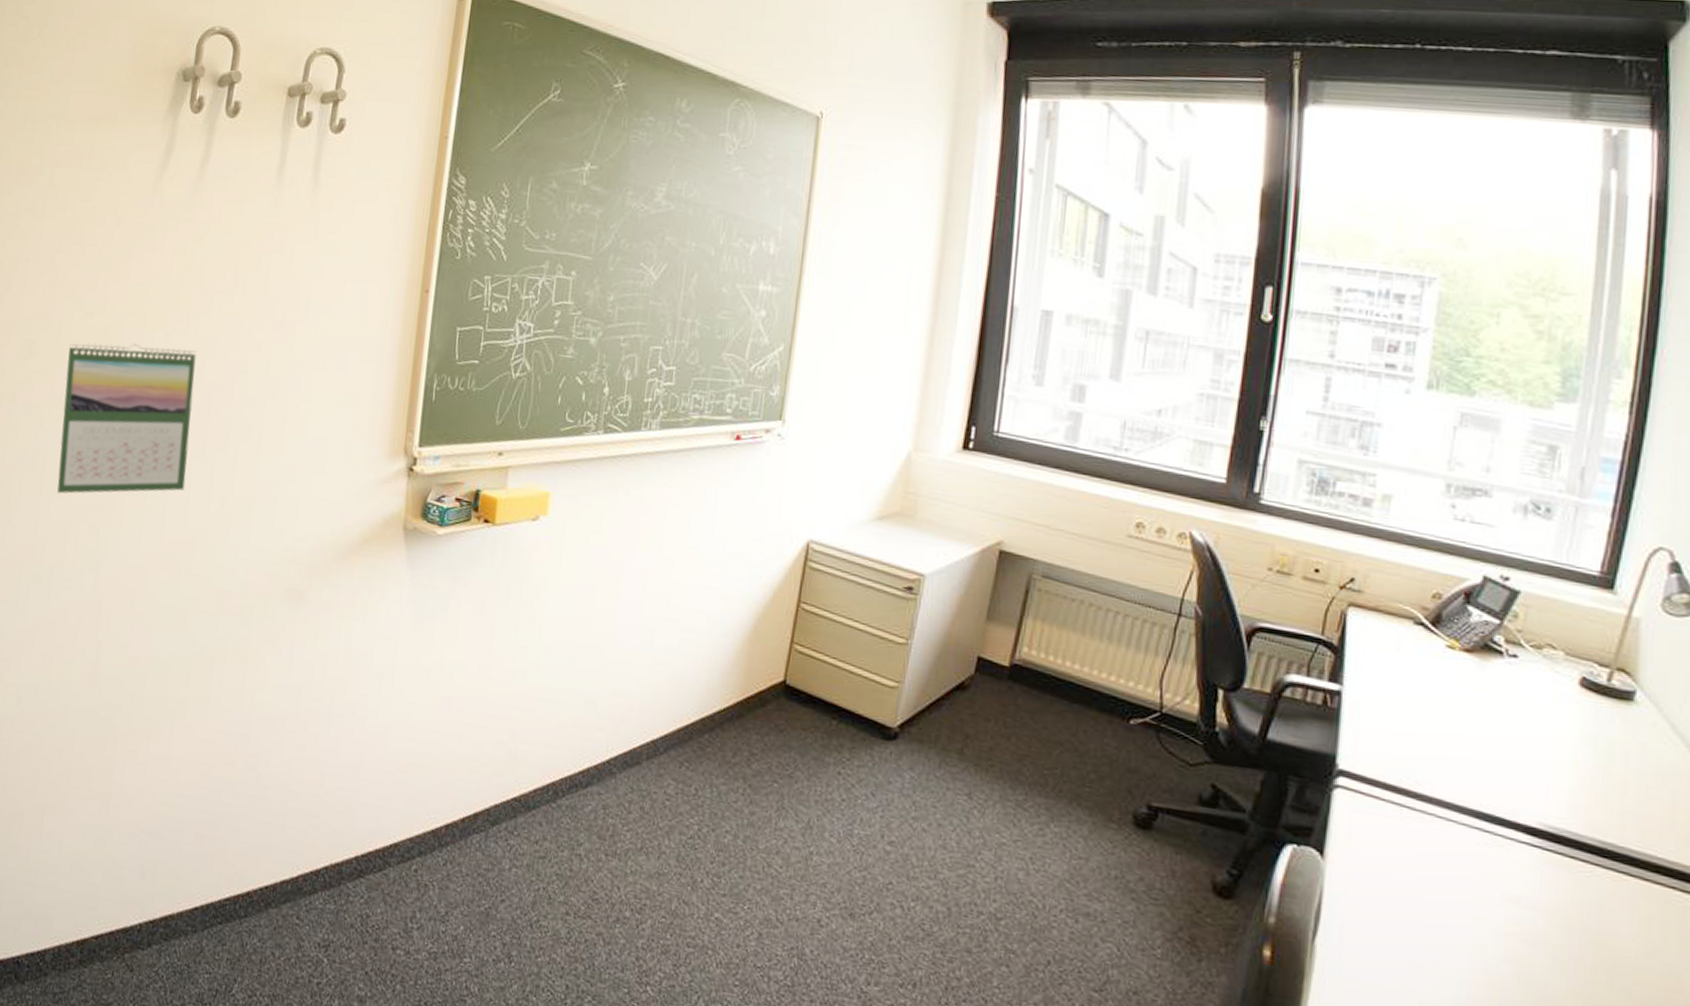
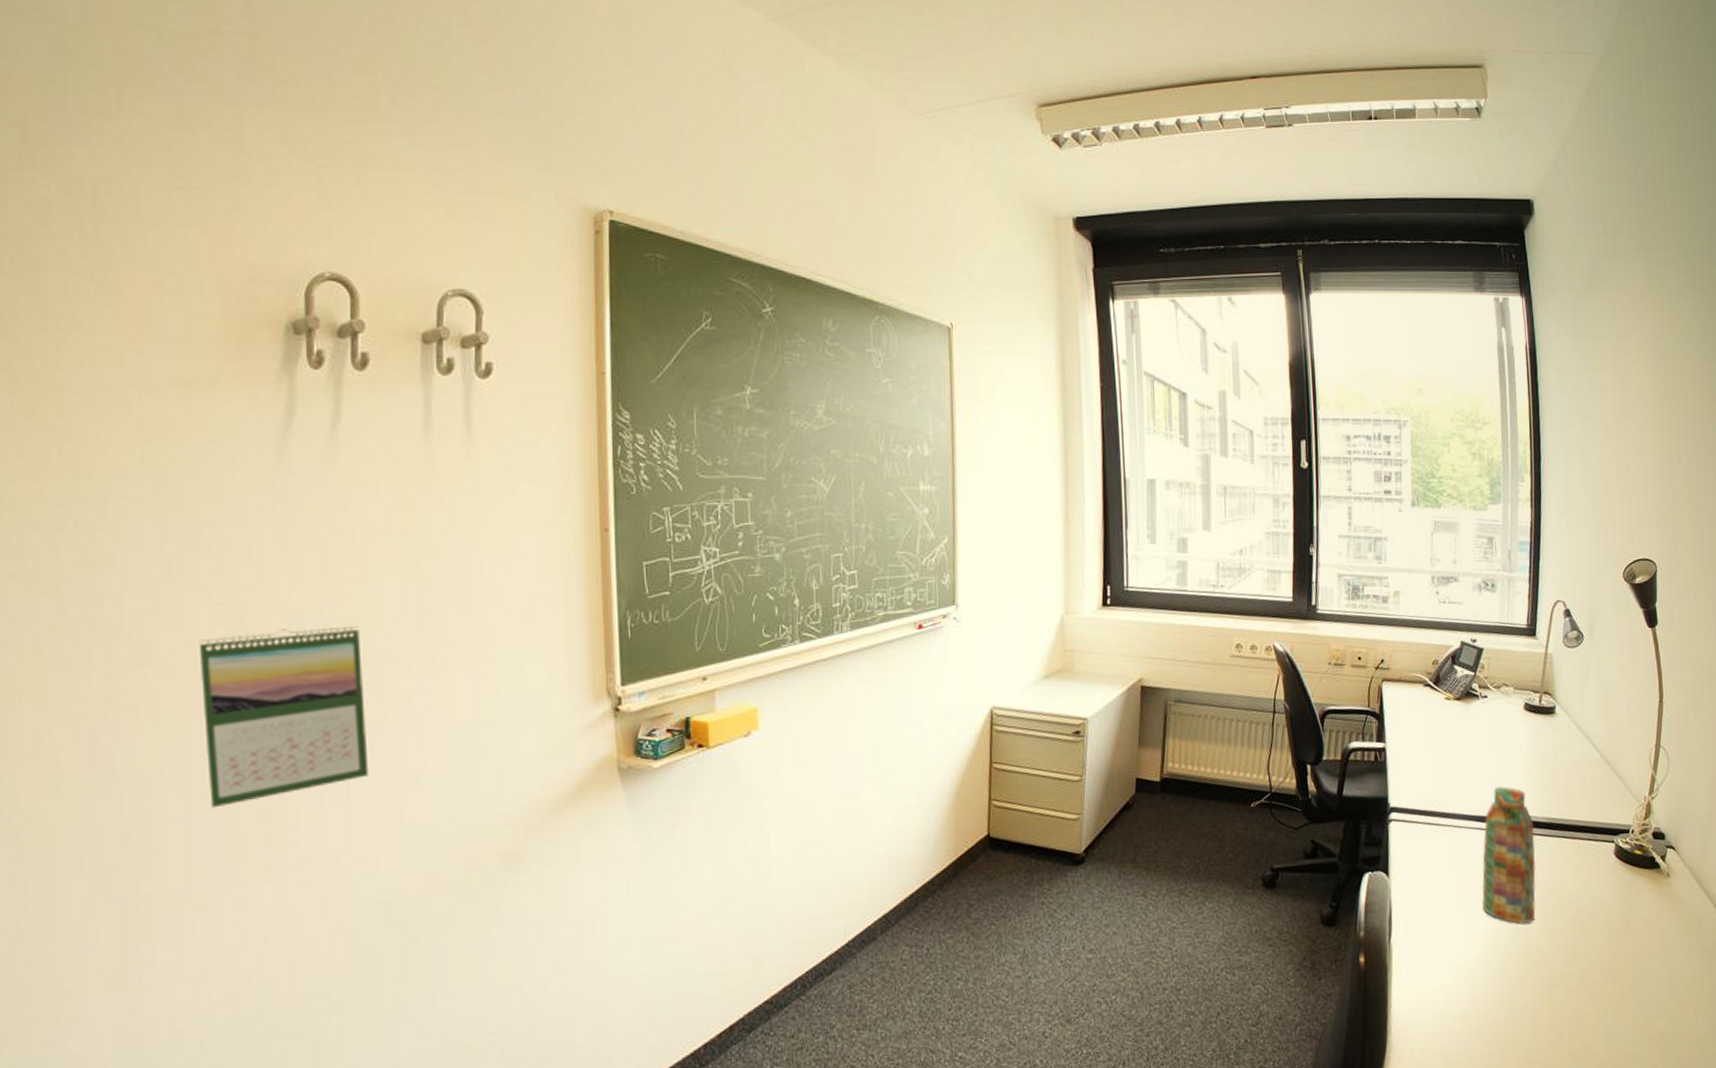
water bottle: none [1469,779,1575,976] -> present [1481,786,1536,924]

